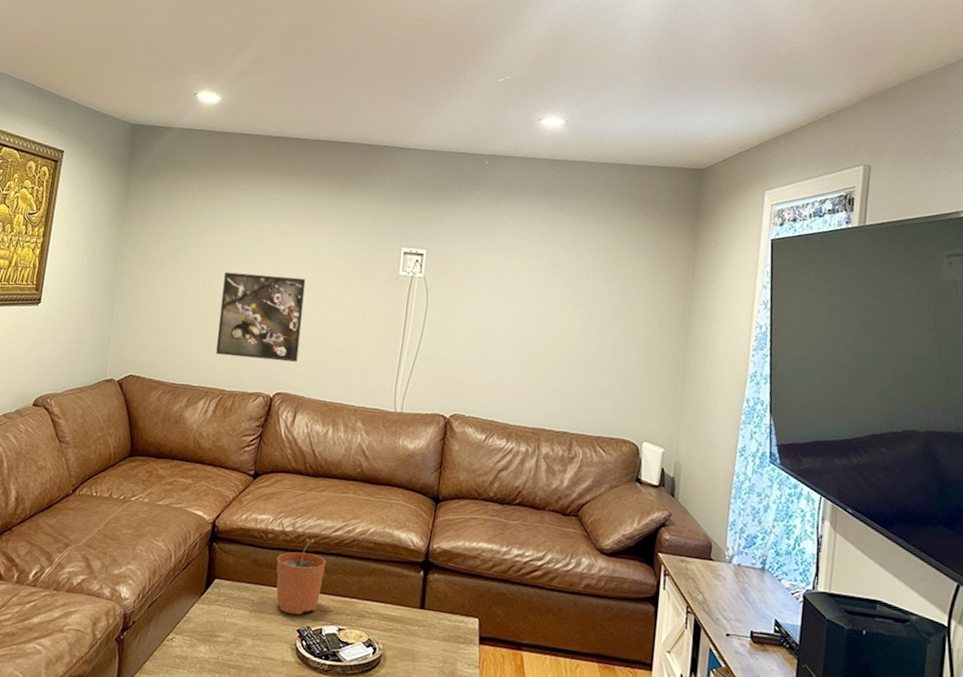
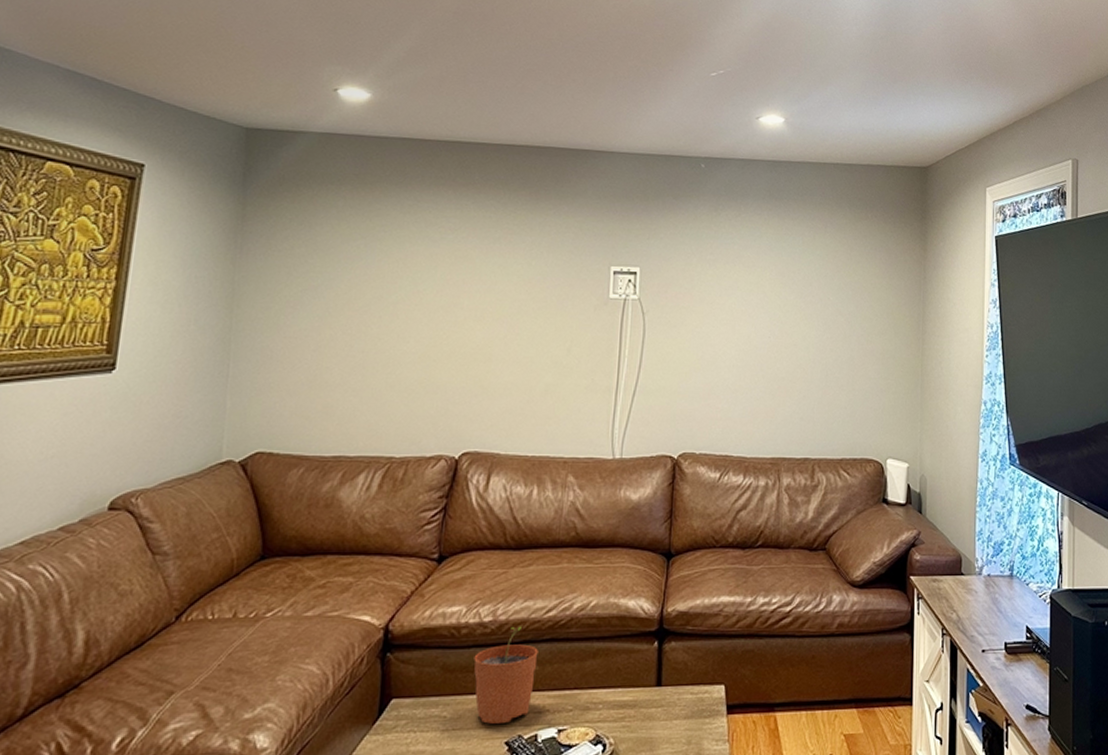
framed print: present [216,271,306,362] -> none [379,309,494,414]

